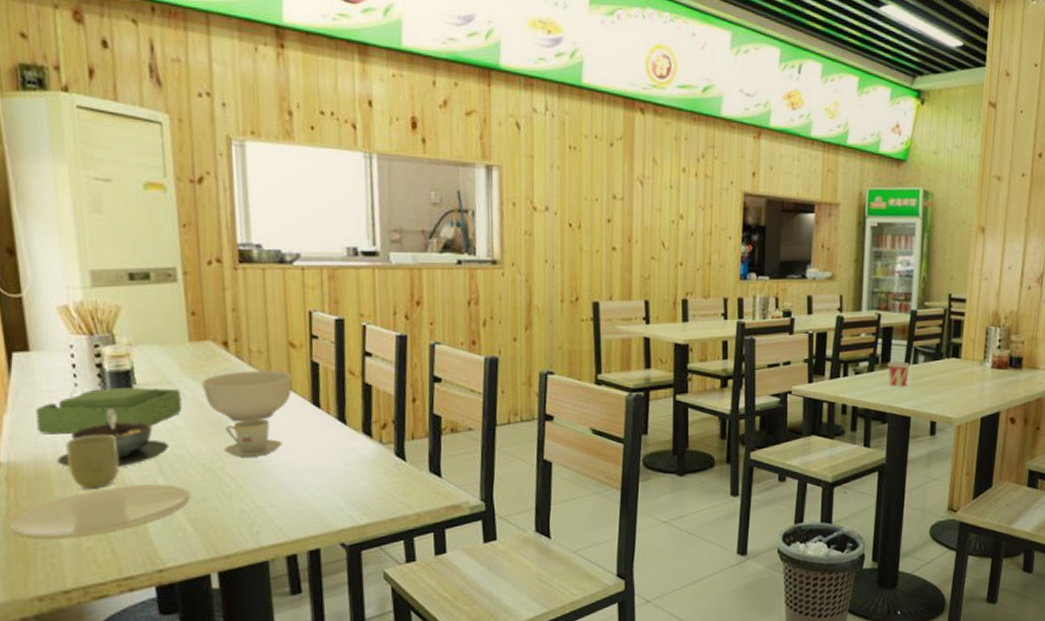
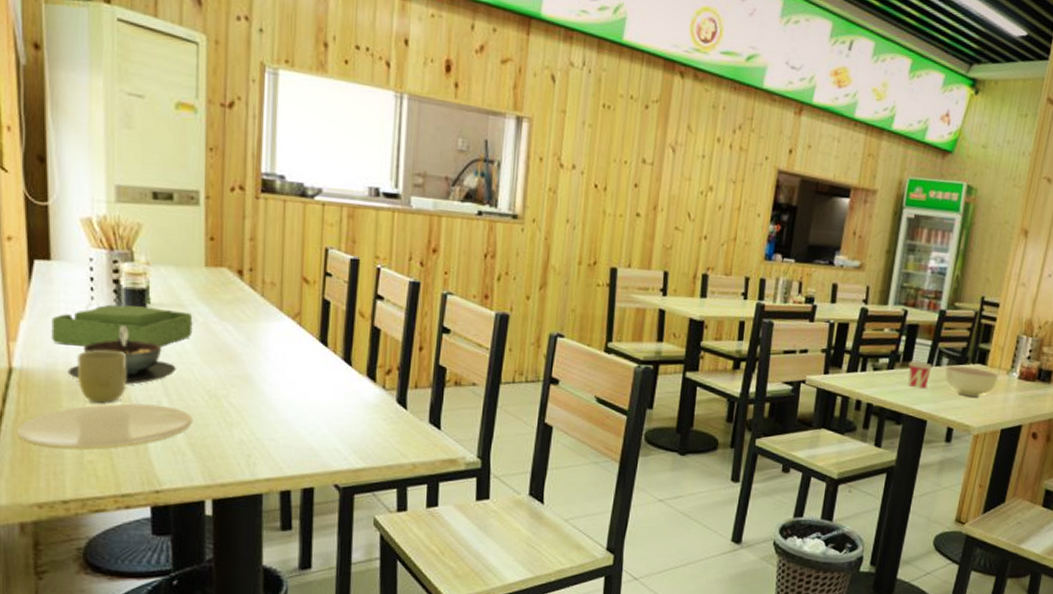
bowl: present [201,370,293,422] -> none [214,301,303,353]
teacup: present [223,418,282,457] -> none [229,350,287,389]
bowl: none [922,361,973,390] -> present [945,365,999,397]

